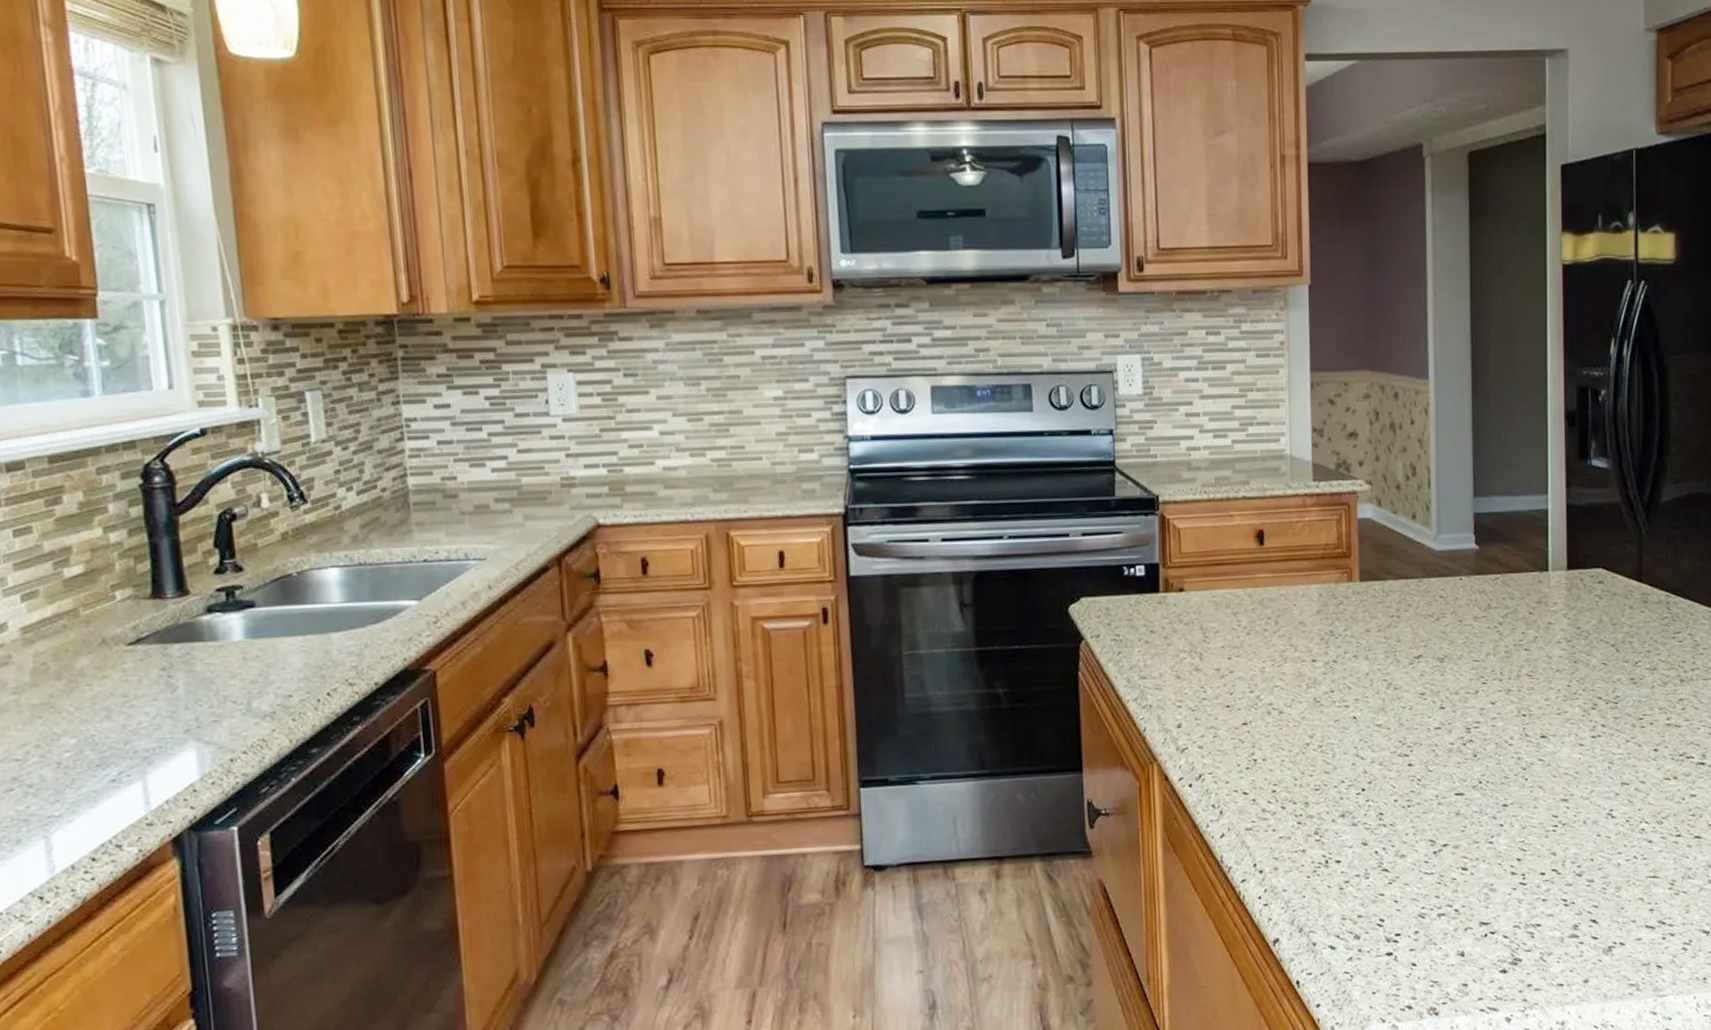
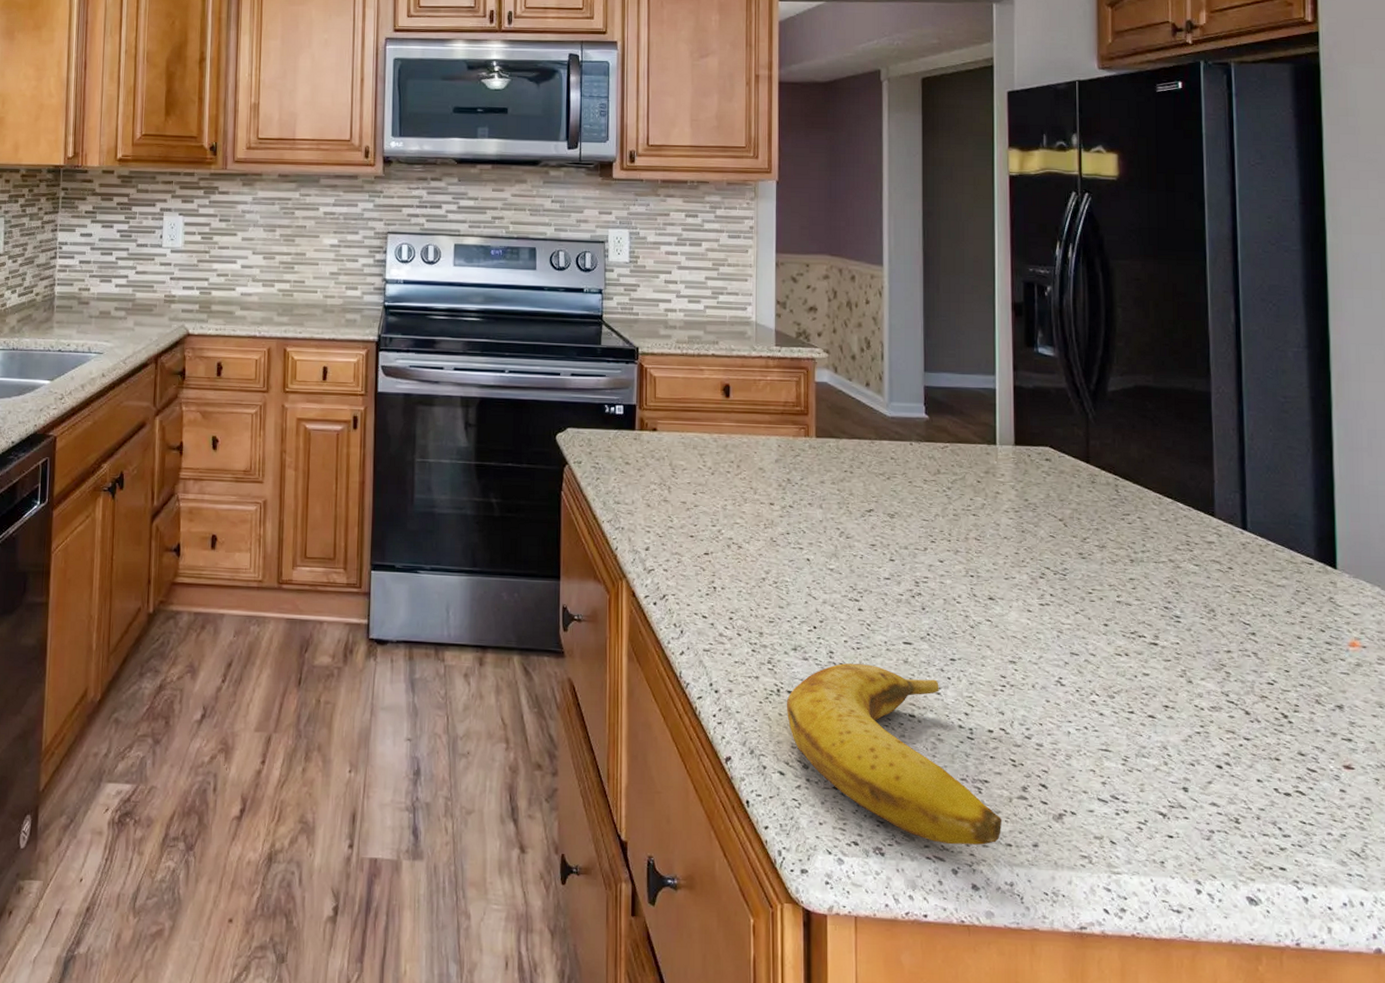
banana: none [1335,821,1554,994] -> present [786,663,1003,845]

